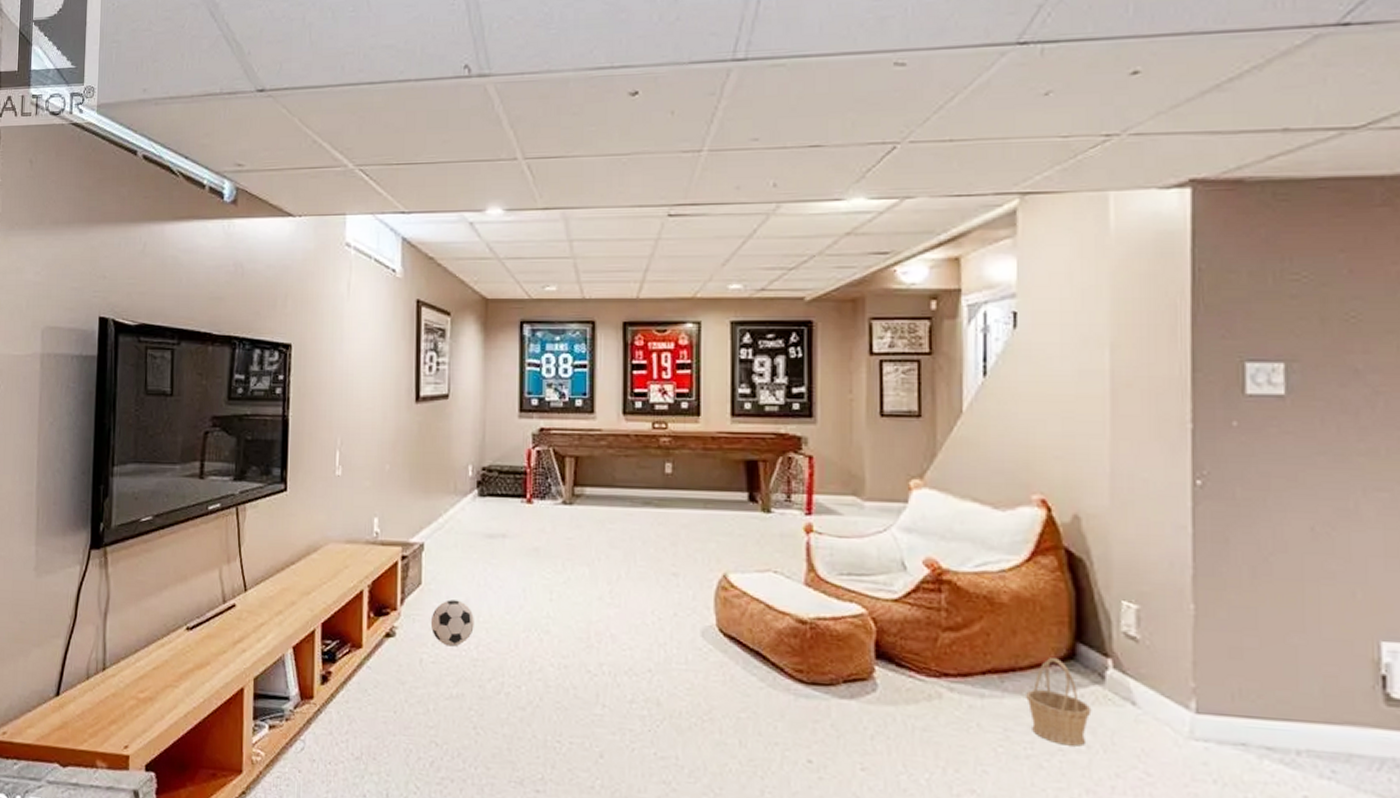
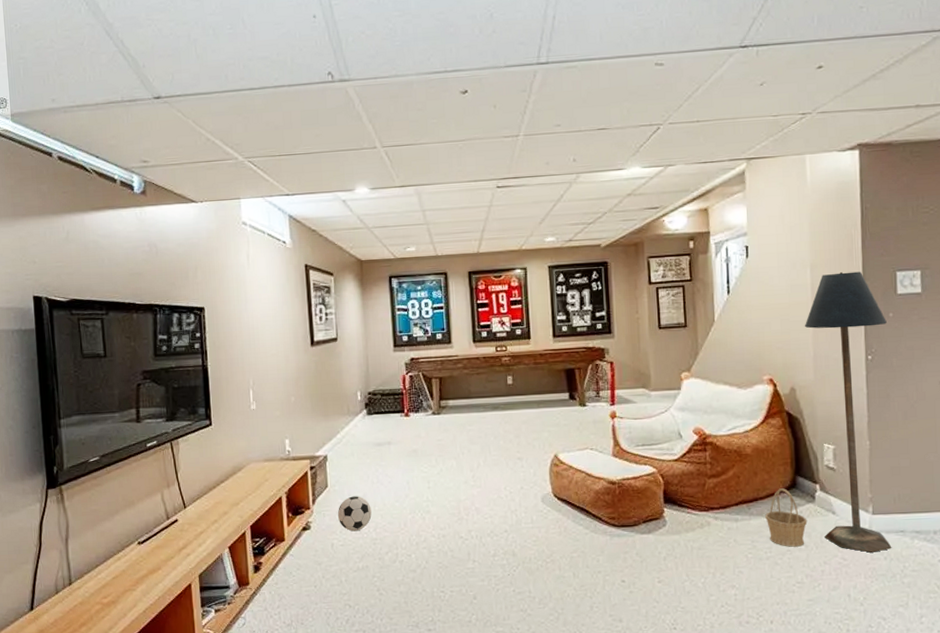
floor lamp: none [1097,356,1227,771] -> present [804,271,892,553]

